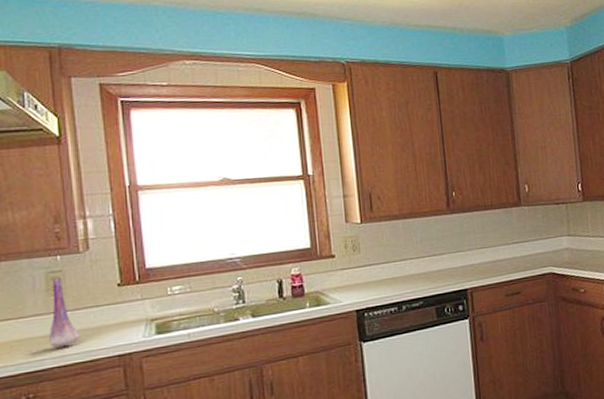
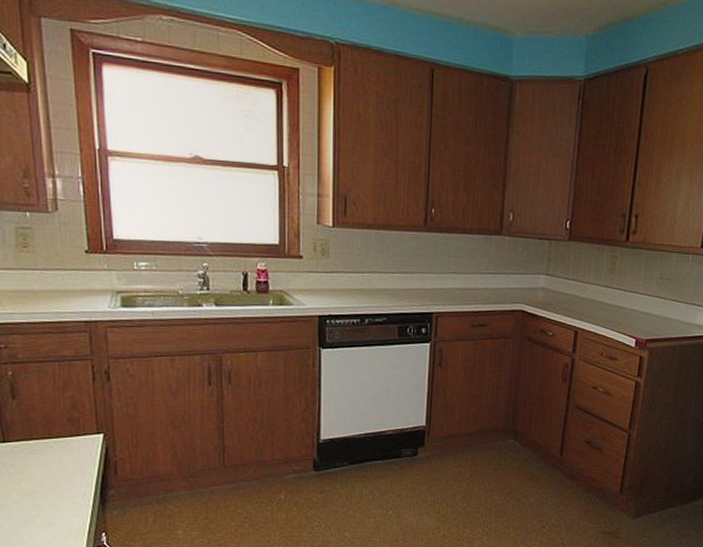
vase: present [49,277,80,347] -> none [19,234,49,303]

